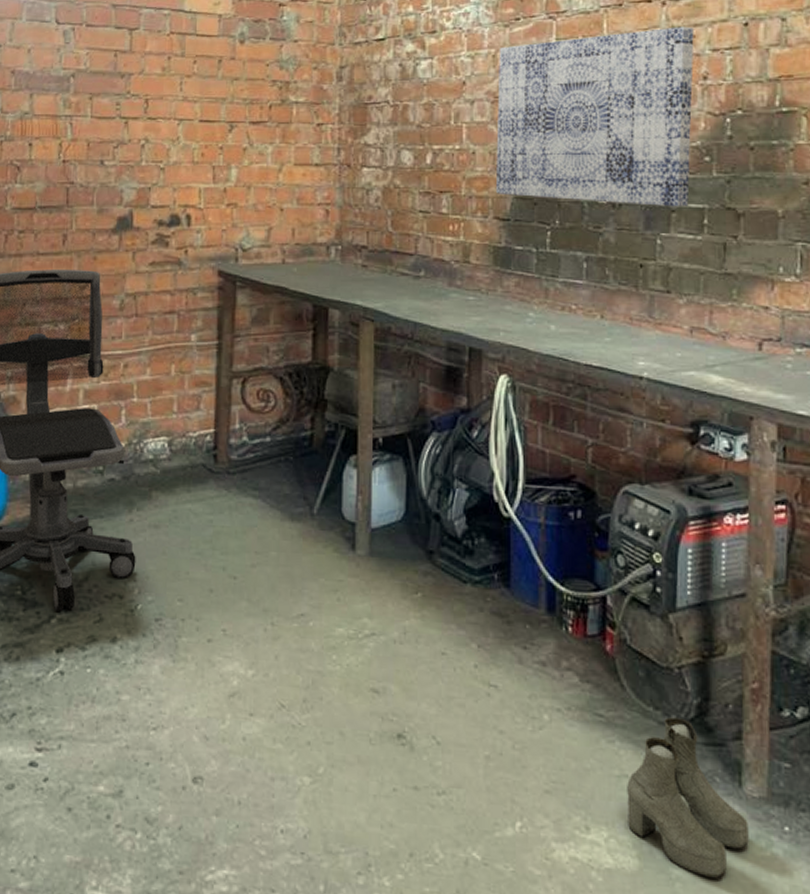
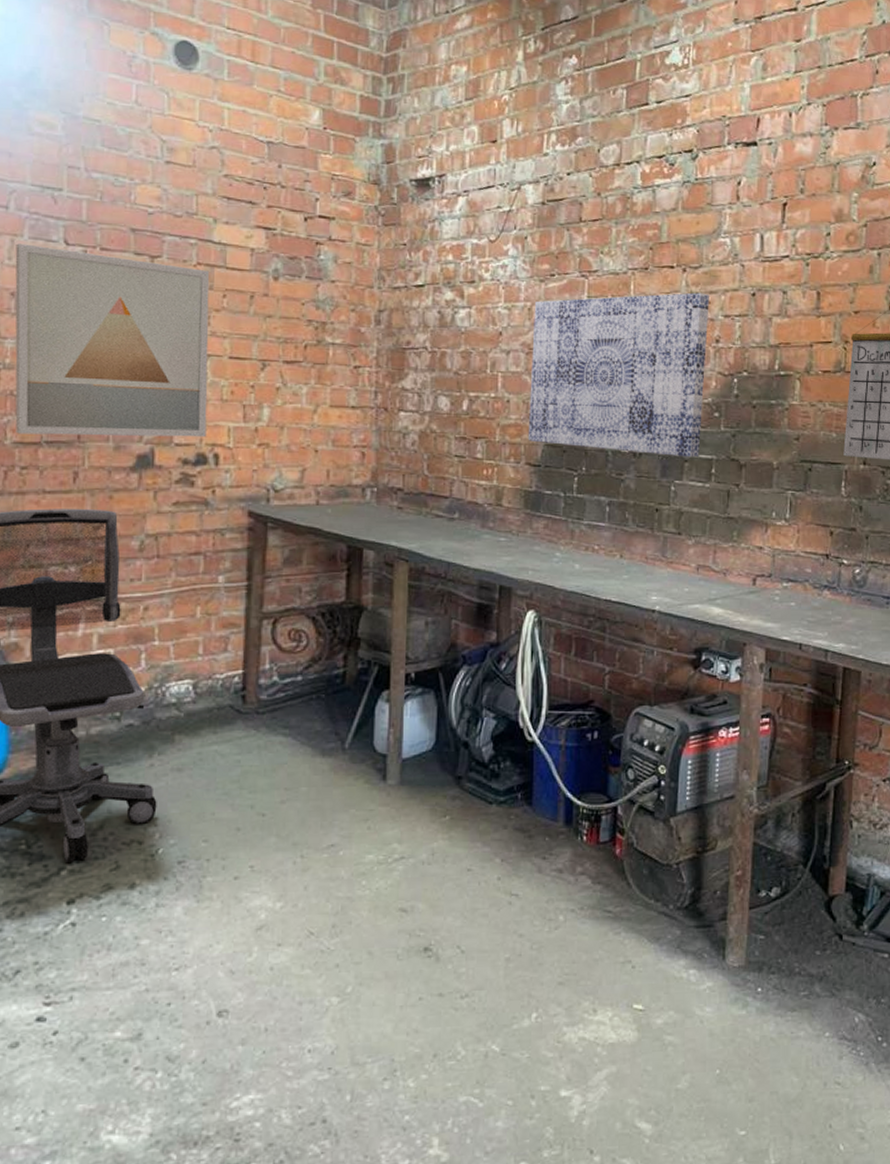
wall art: none [14,25,182,200] -> present [15,243,210,438]
boots: present [627,717,749,878] -> none [630,907,729,1039]

